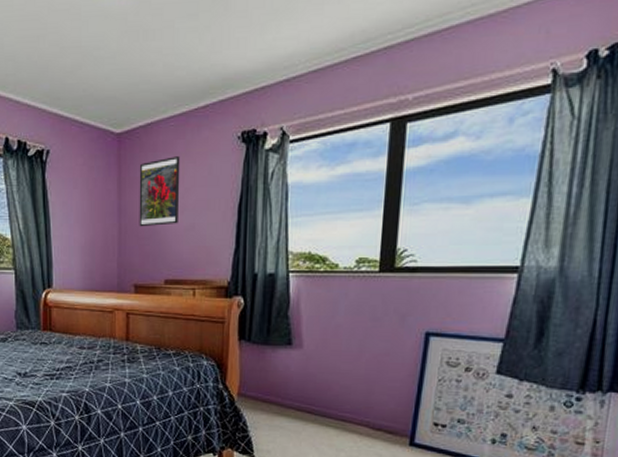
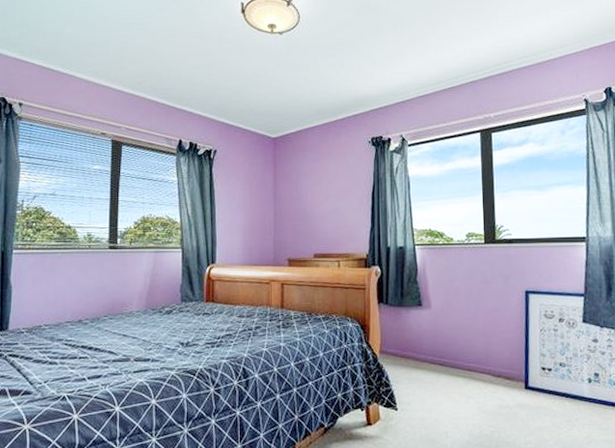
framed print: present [139,156,180,227] -> none [291,156,325,211]

